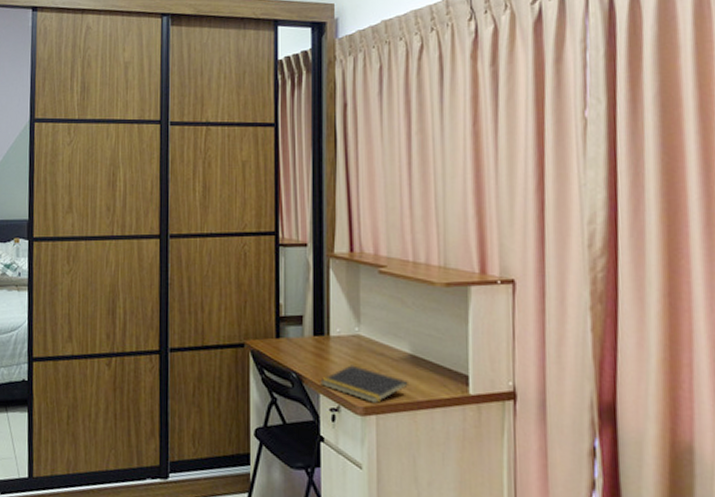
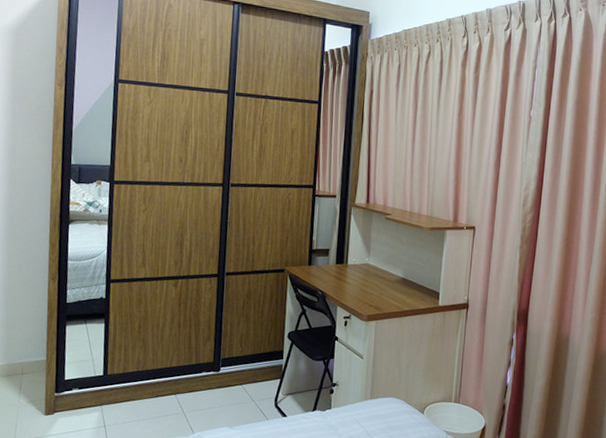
notepad: present [320,365,408,403] -> none [338,285,399,312]

